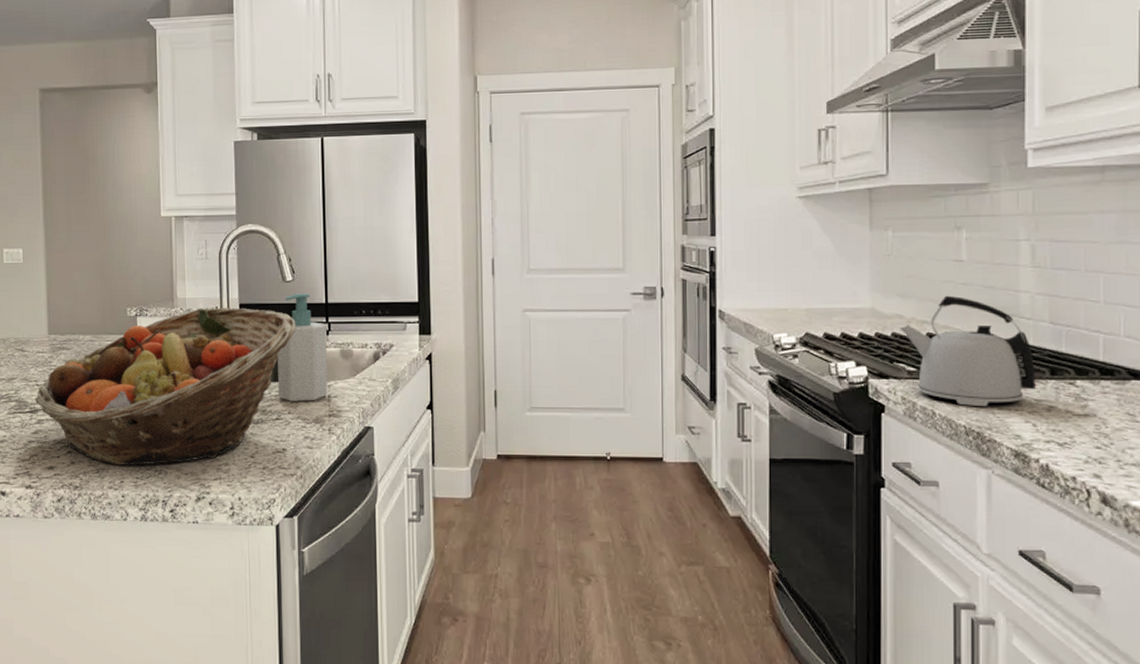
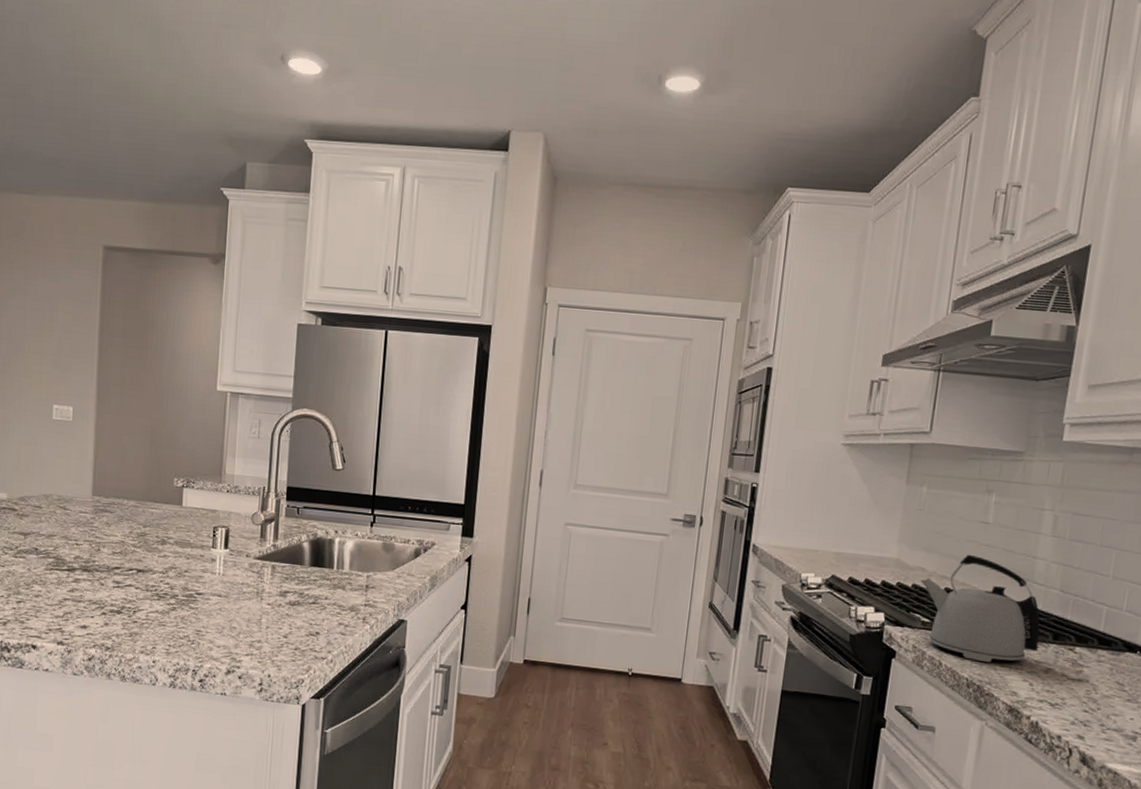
fruit basket: present [35,308,296,465] -> none [74,486,342,636]
soap bottle: present [277,293,328,402] -> none [317,482,371,590]

